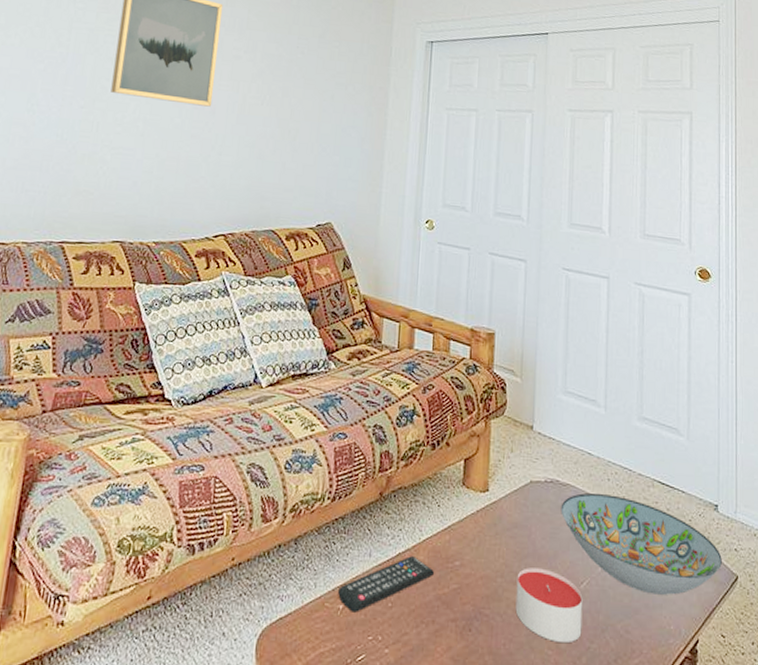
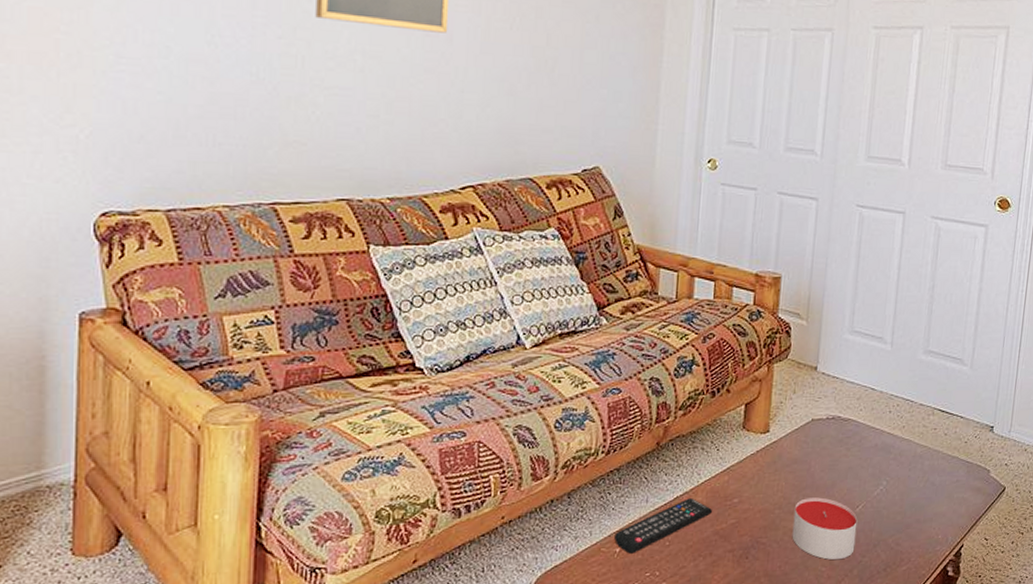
decorative bowl: present [560,493,722,595] -> none [840,425,993,510]

